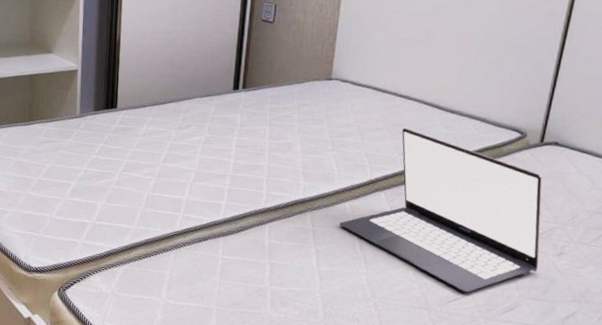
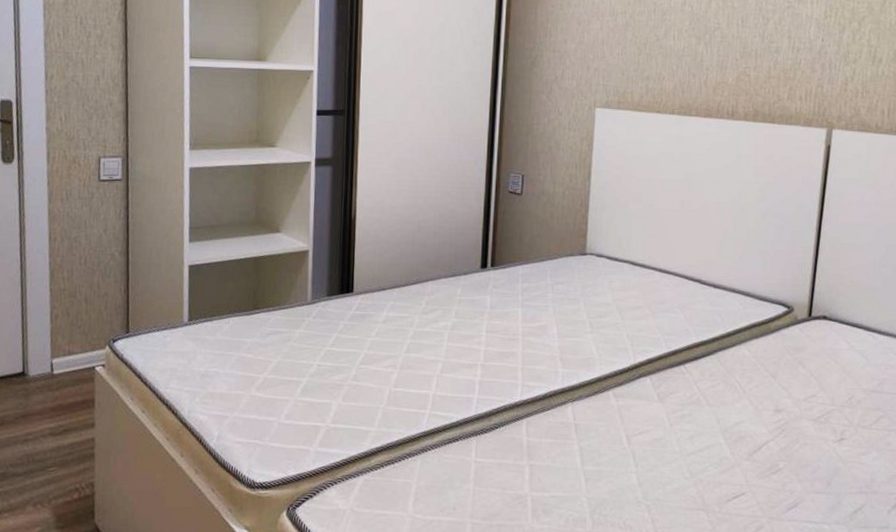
laptop: present [339,127,542,293] -> none [603,305,819,489]

